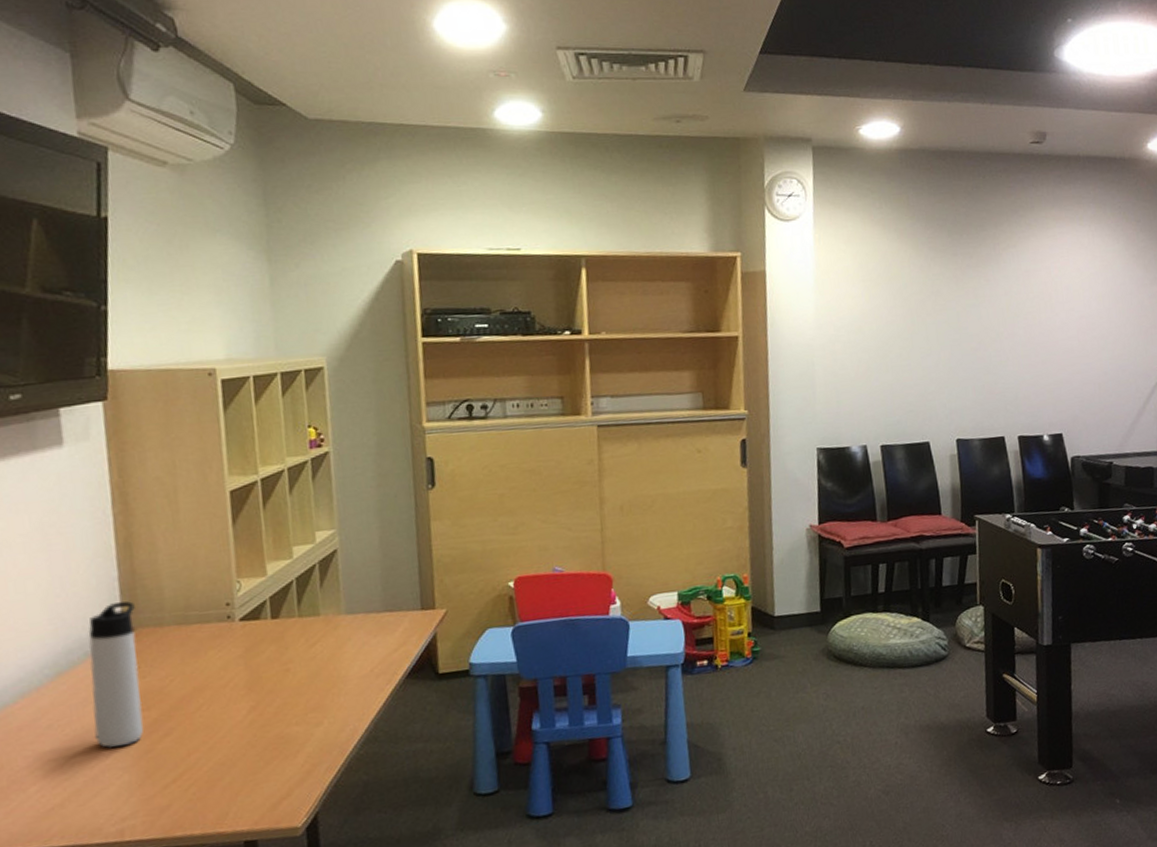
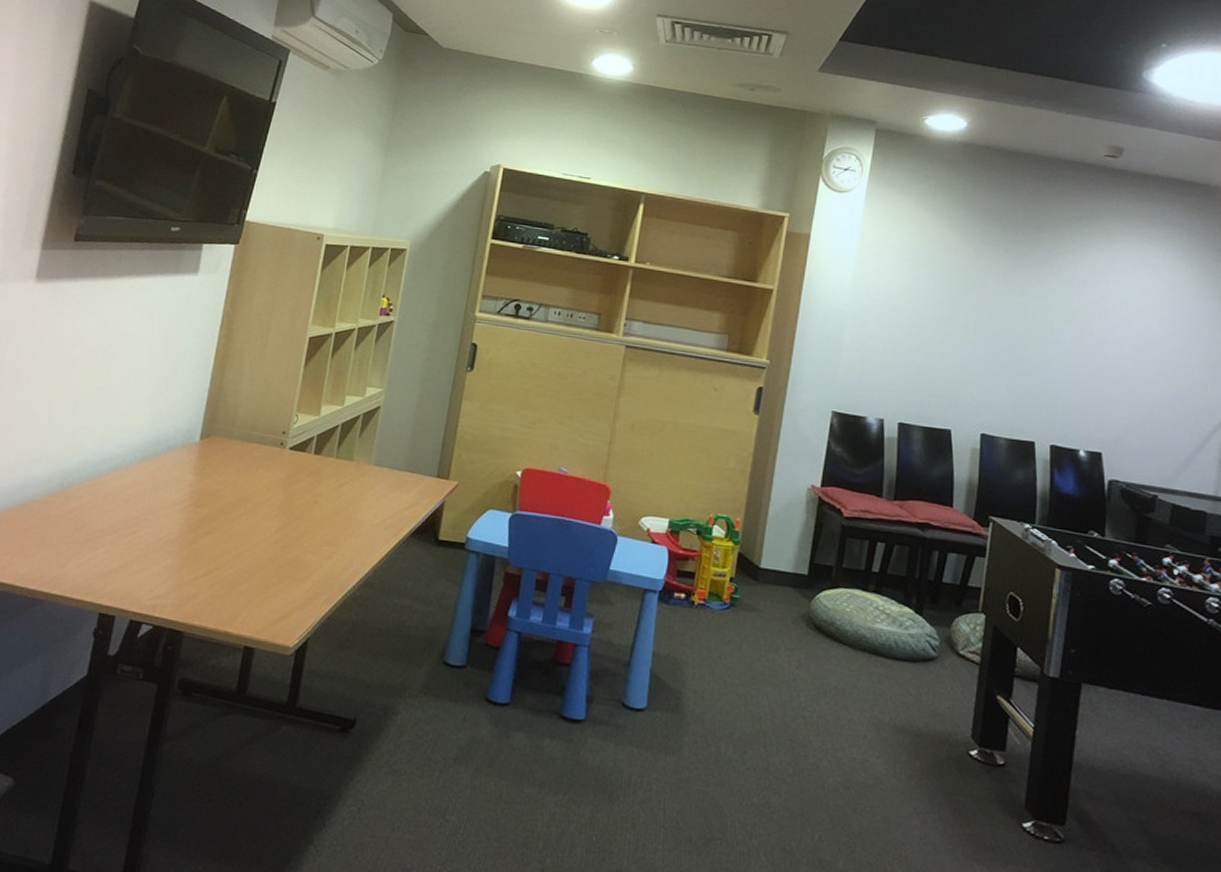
thermos bottle: present [88,601,144,748] -> none [156,410,215,533]

